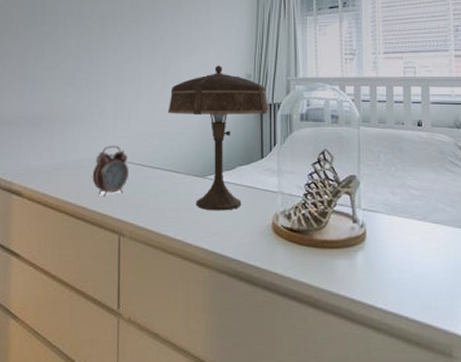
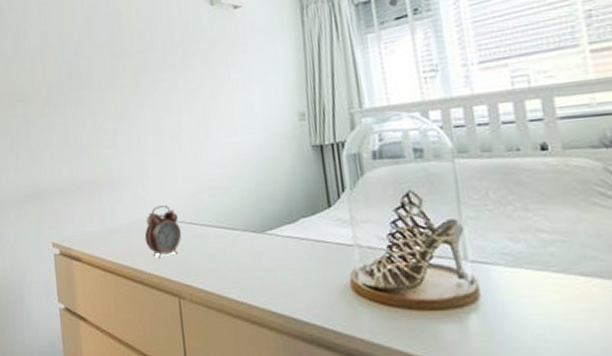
table lamp: present [167,65,270,211] -> none [214,107,333,270]

